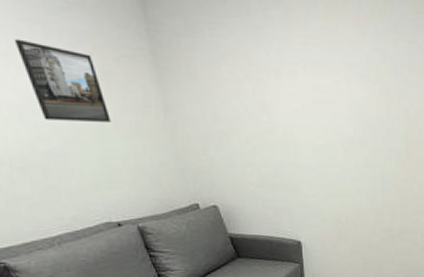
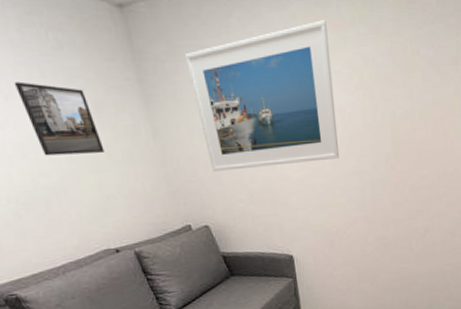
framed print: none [201,12,353,152] -> present [184,20,340,172]

